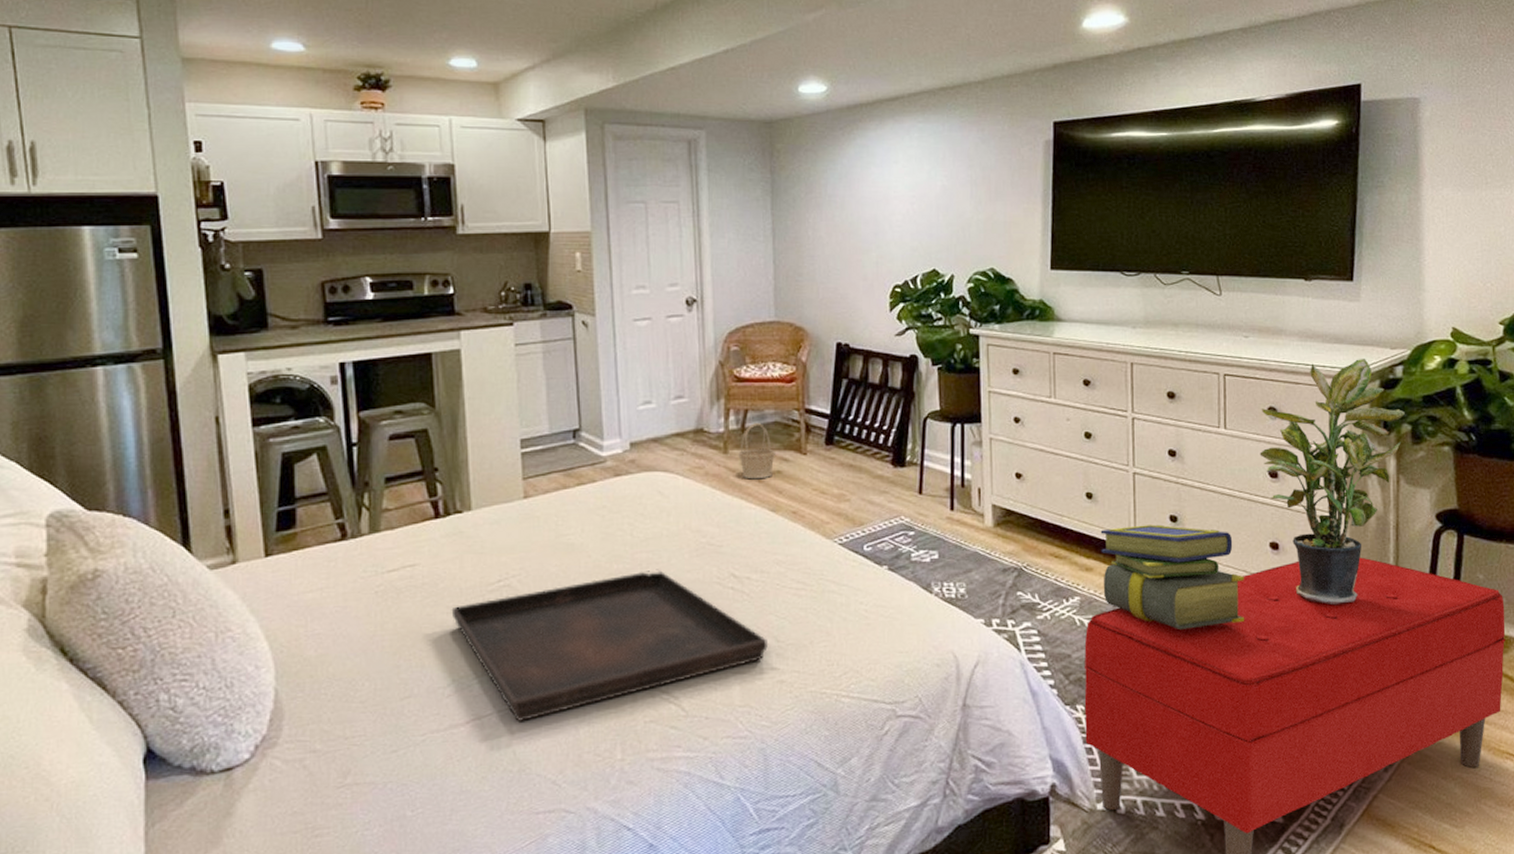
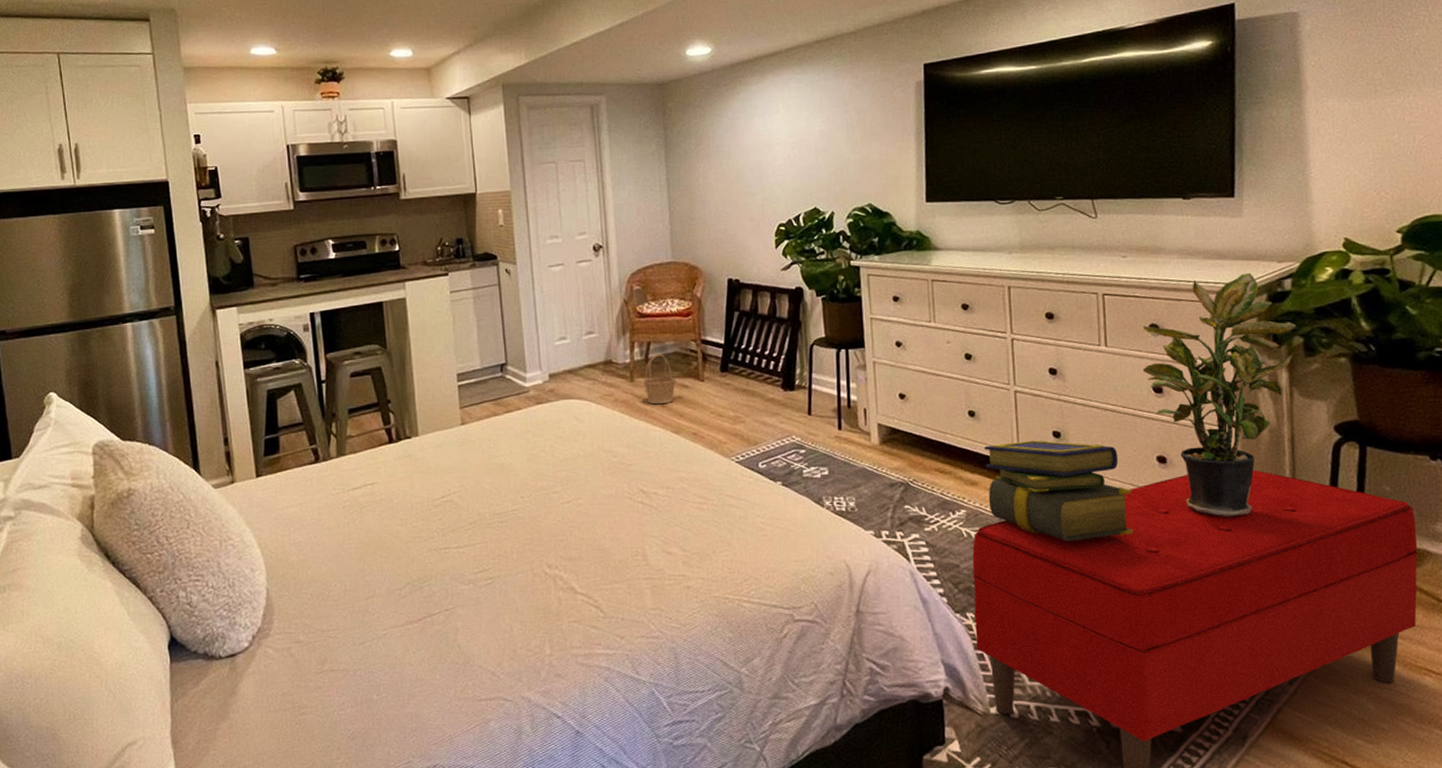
serving tray: present [451,569,769,722] -> none [404,486,676,620]

